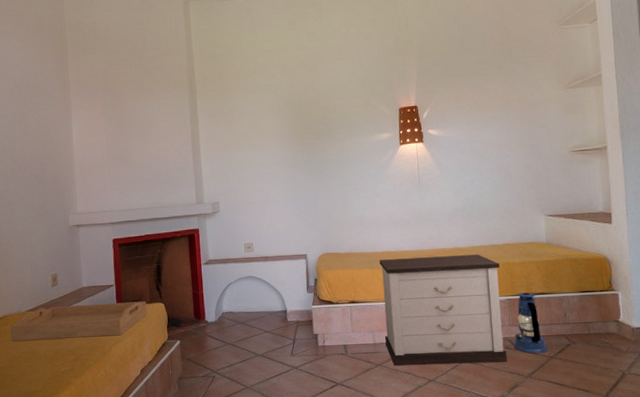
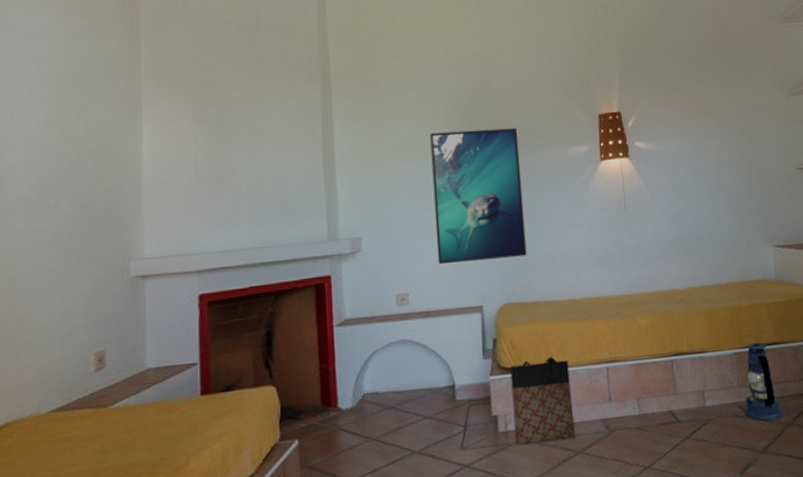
serving tray: present [10,301,147,341] -> none [19,384,249,462]
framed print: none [267,120,341,223] -> present [430,128,527,265]
bag: none [327,294,376,356] -> present [510,357,576,445]
nightstand: present [379,254,507,367] -> none [577,297,738,452]

